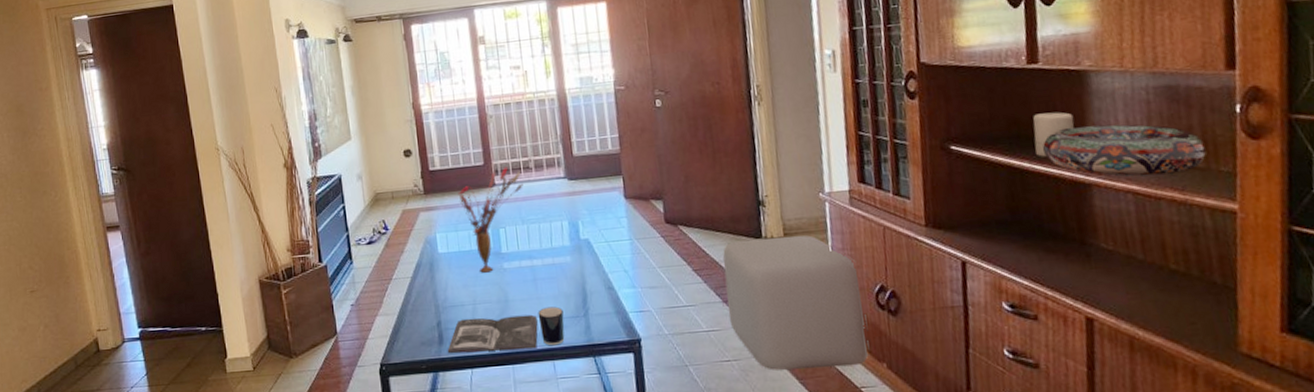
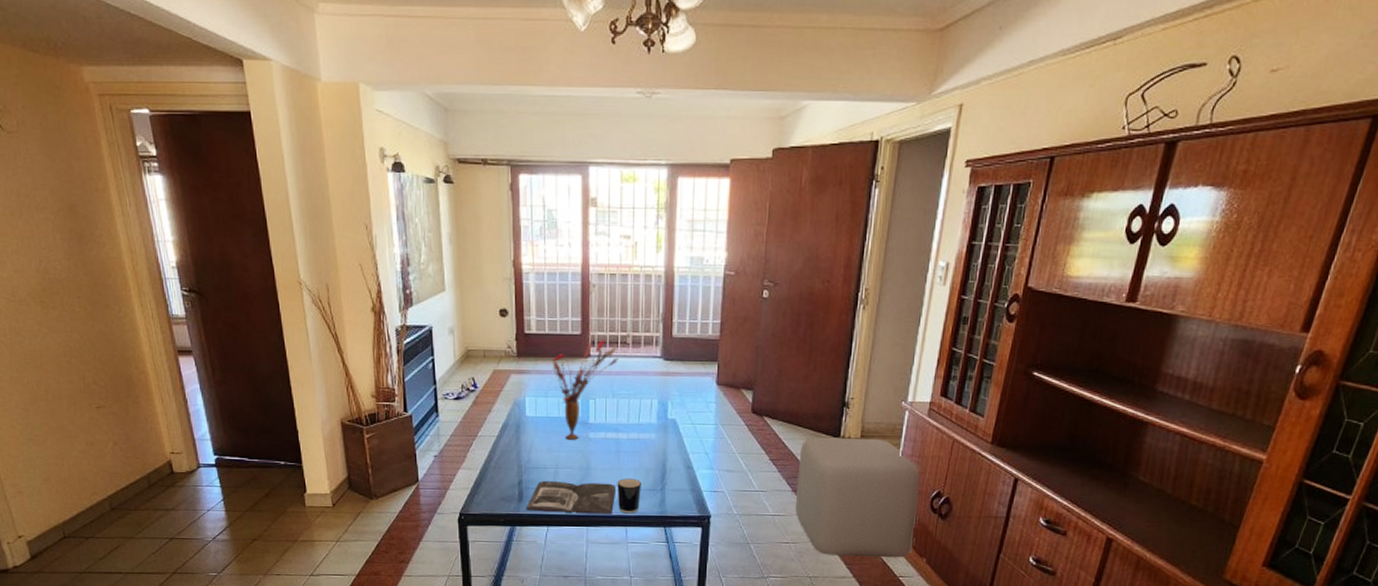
candle: present [1033,112,1075,159] -> none [1108,351,1152,394]
decorative bowl: present [1043,124,1208,176] -> none [1115,368,1259,422]

